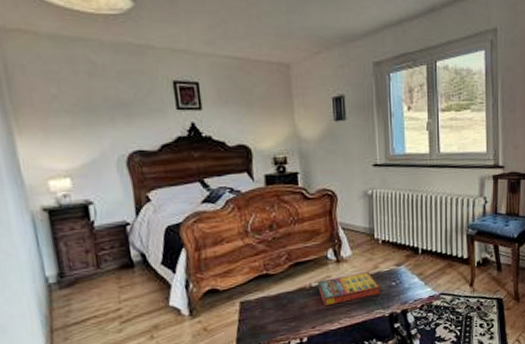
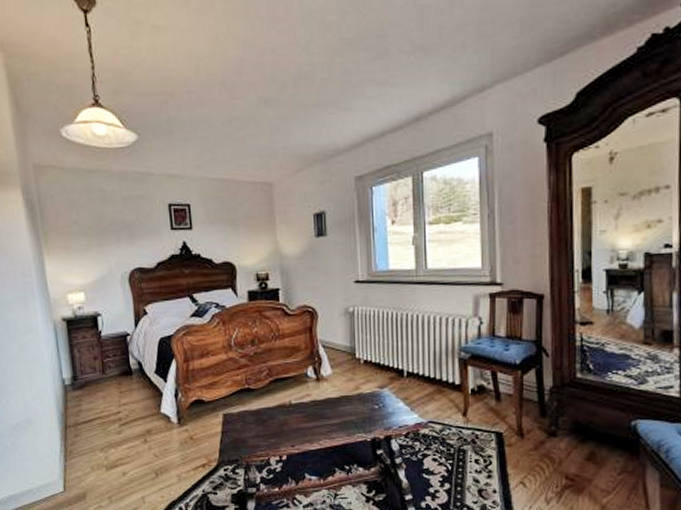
game compilation box: present [318,272,381,307] -> none [298,393,363,425]

